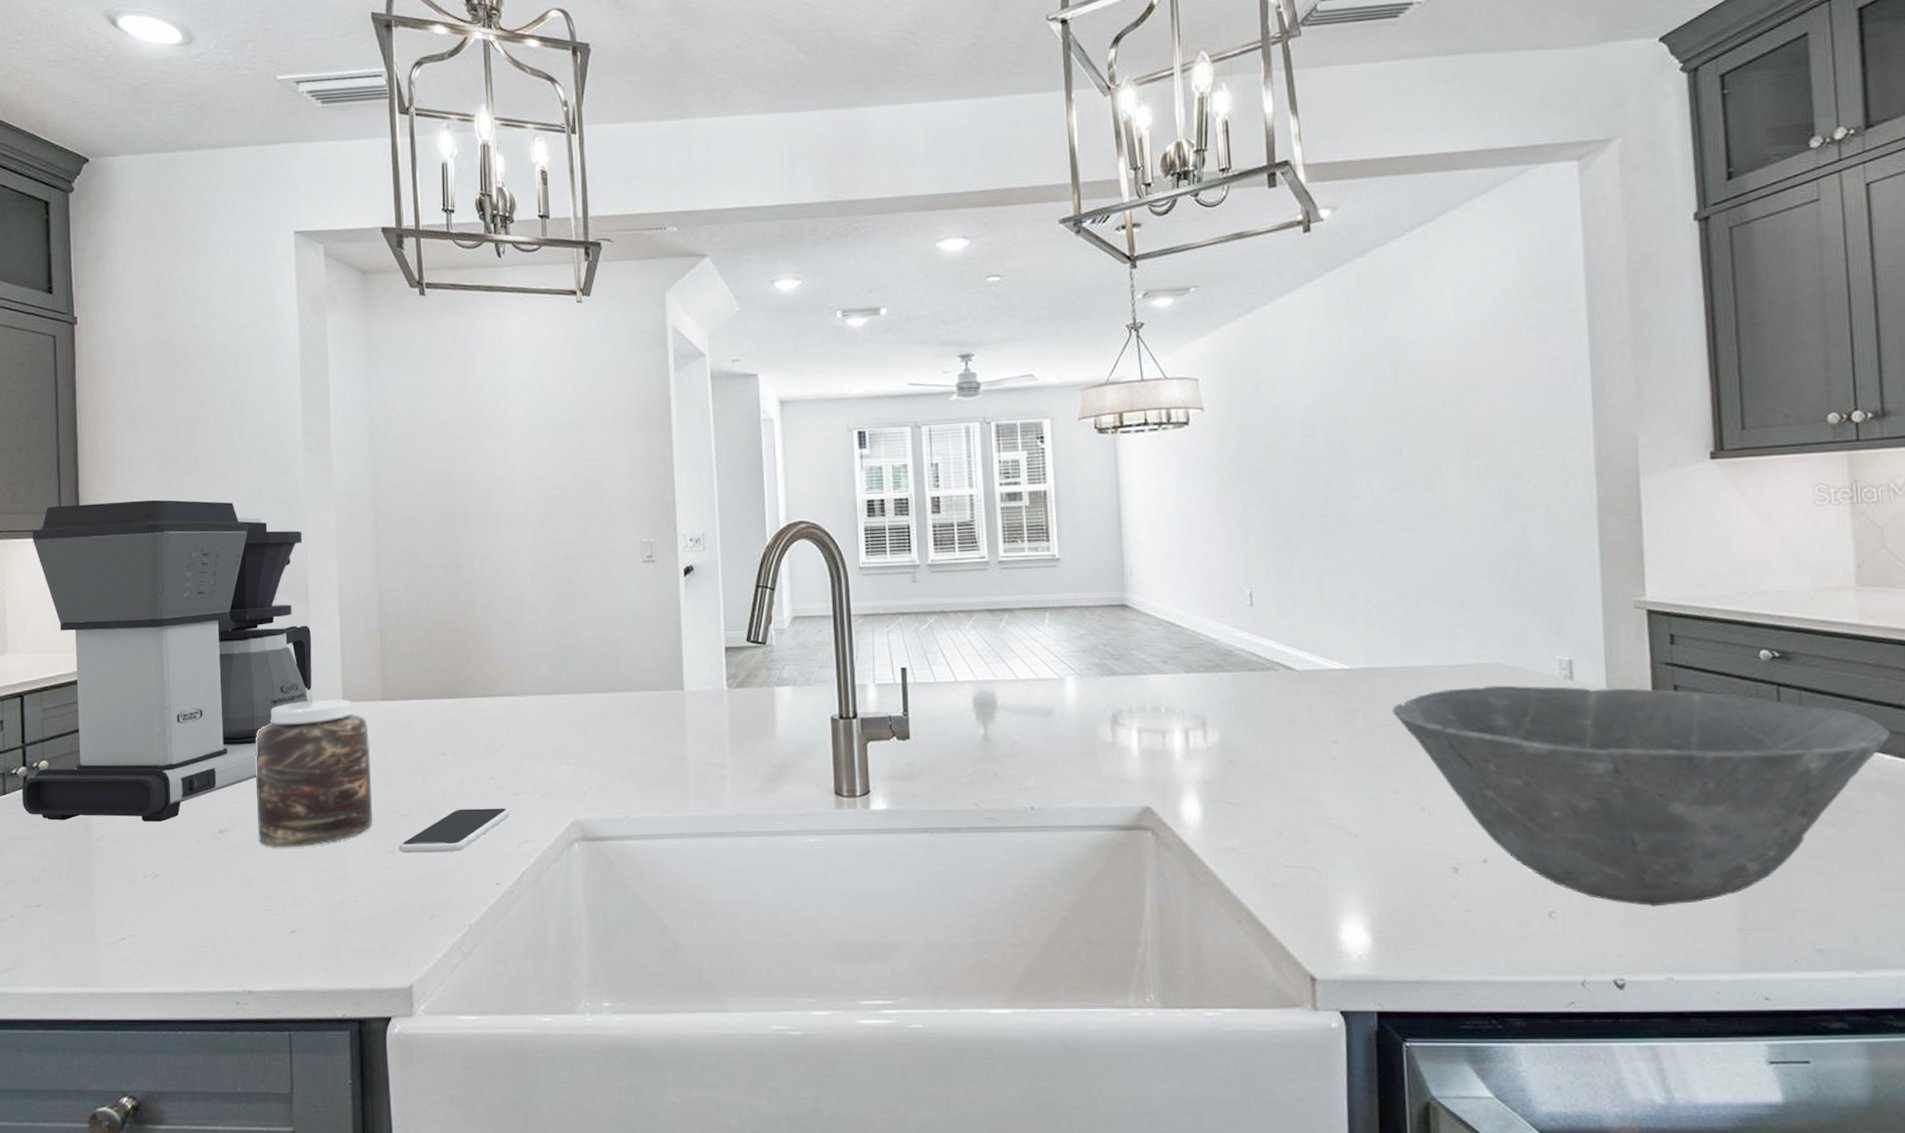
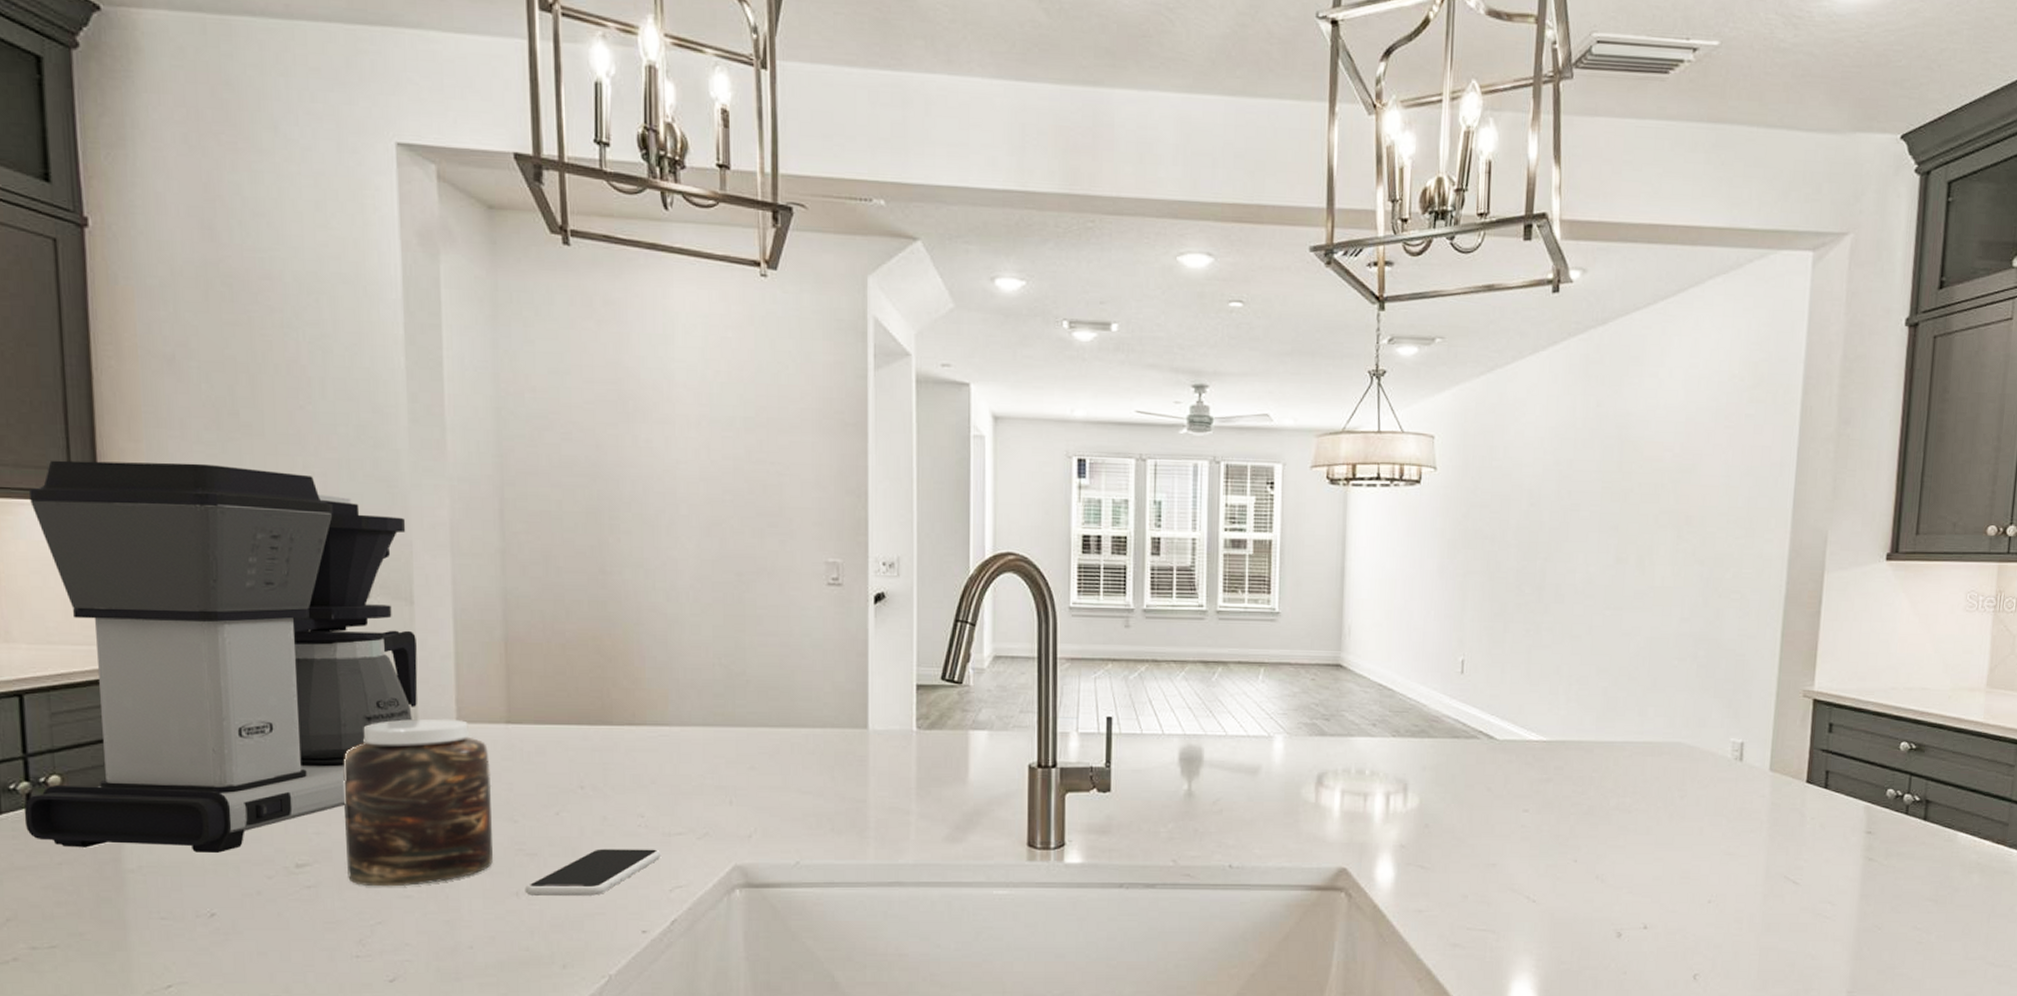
bowl: present [1391,685,1890,907] -> none [1580,763,1992,971]

